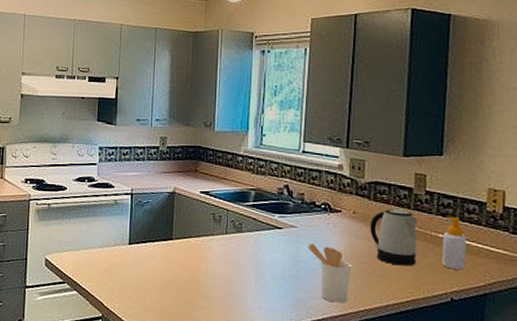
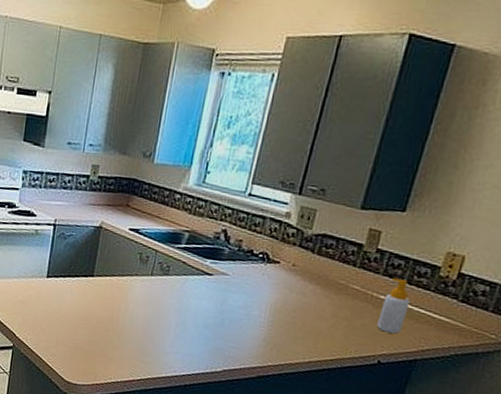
utensil holder: present [307,244,352,303] -> none [236,293,281,356]
kettle: present [370,209,417,267] -> none [306,264,361,326]

